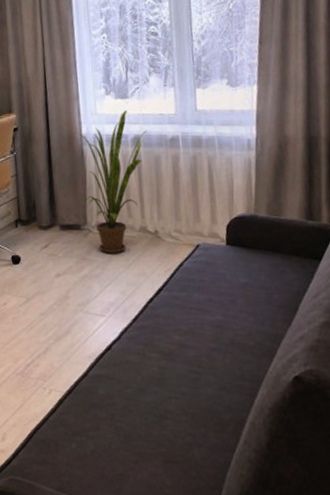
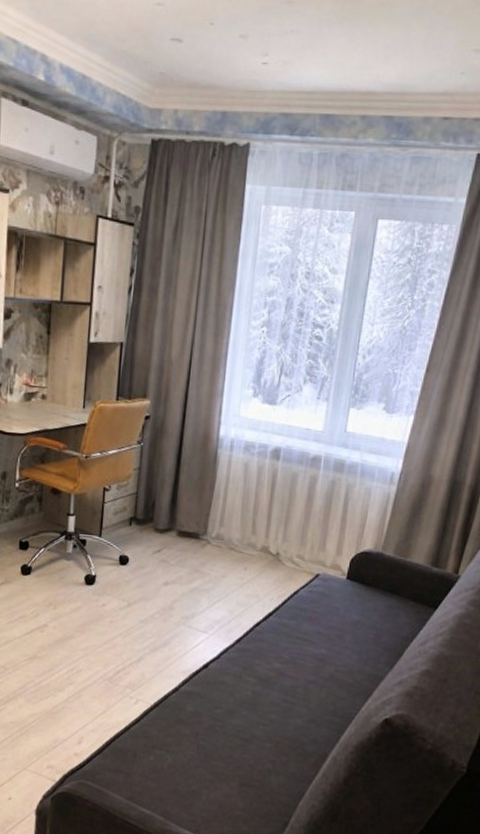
house plant: present [74,109,148,253] -> none [208,417,291,570]

